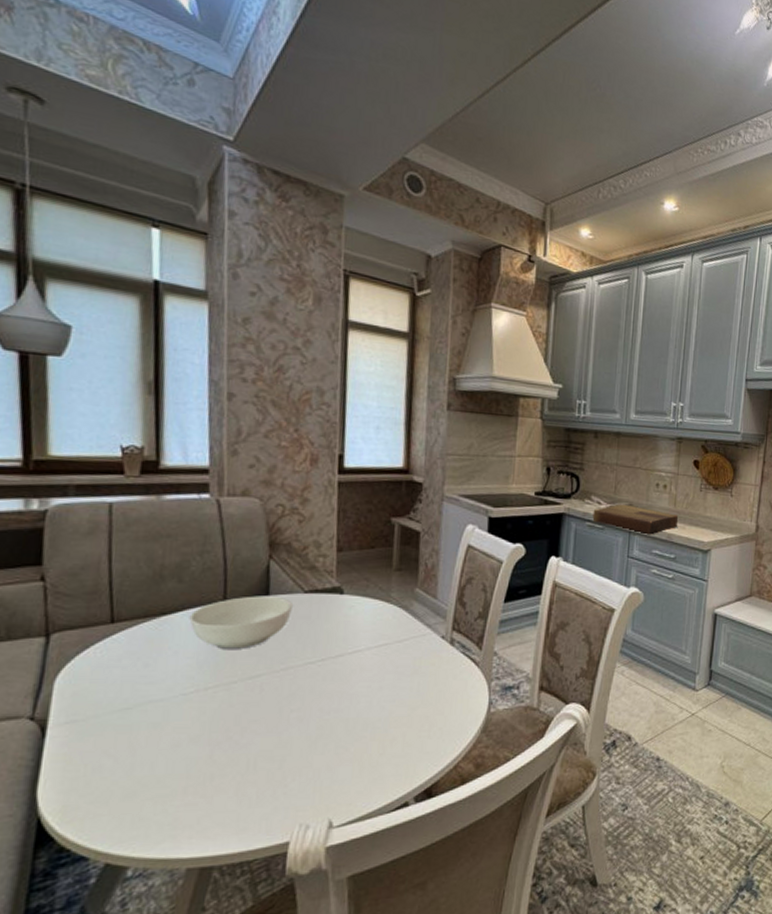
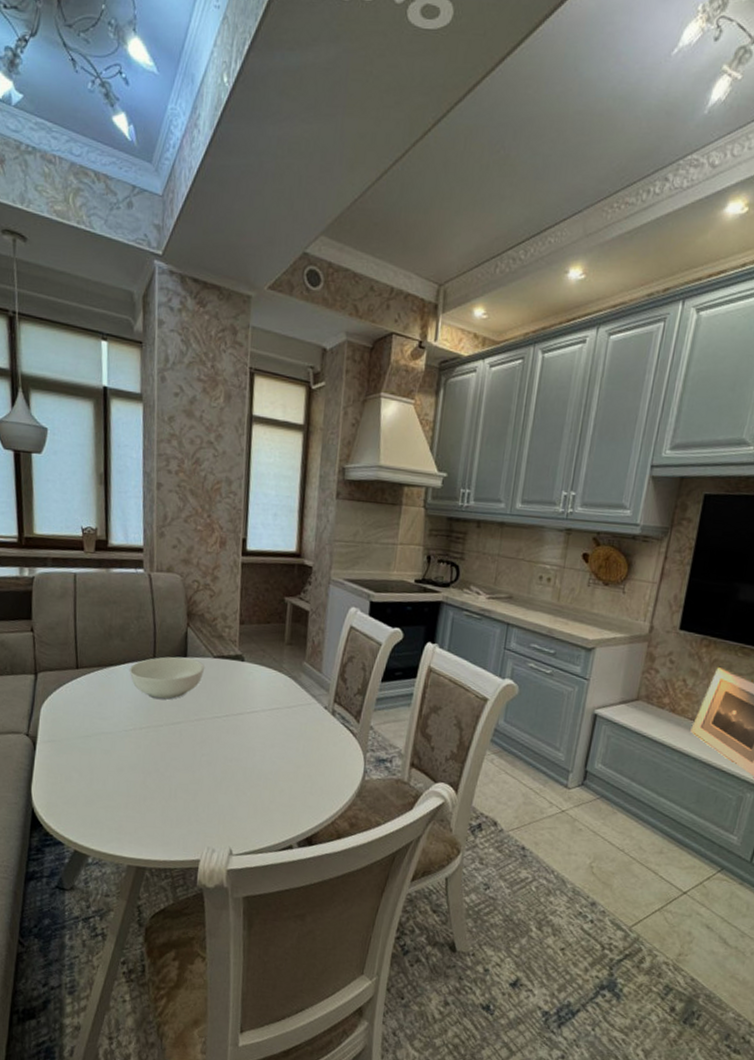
cutting board: present [592,504,679,535] -> none [470,595,562,628]

